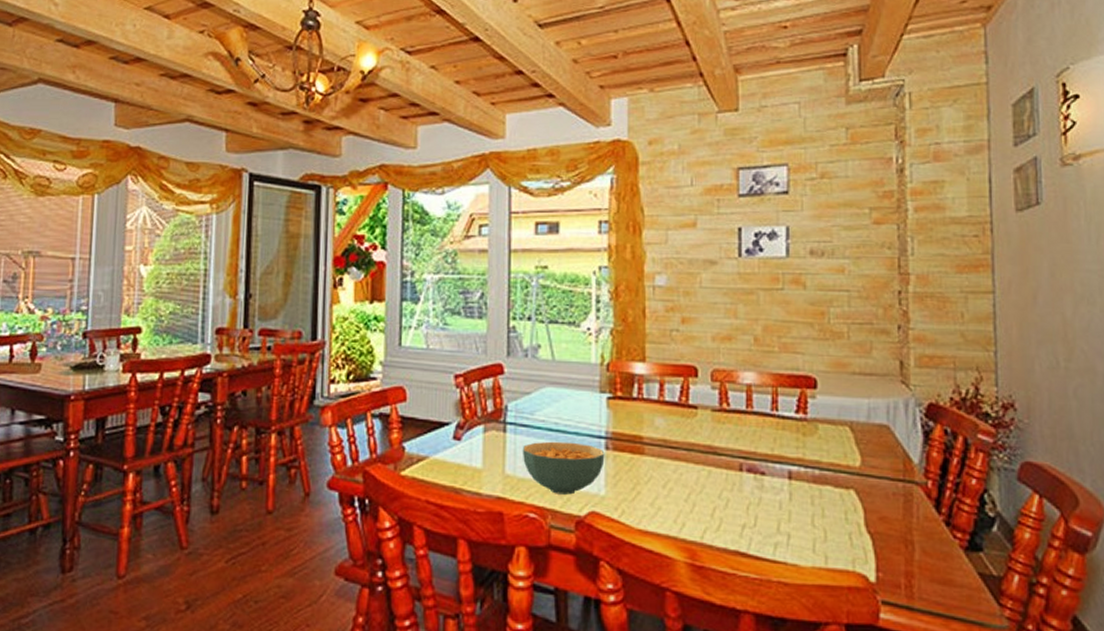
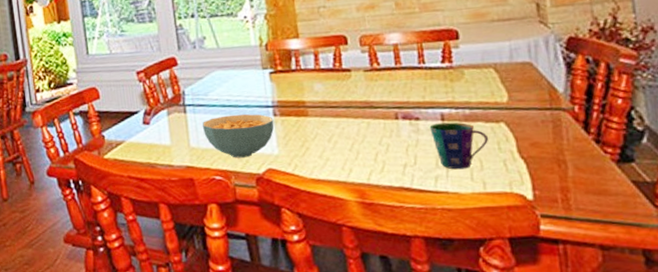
cup: none [775,481,837,538] -> present [429,122,489,170]

